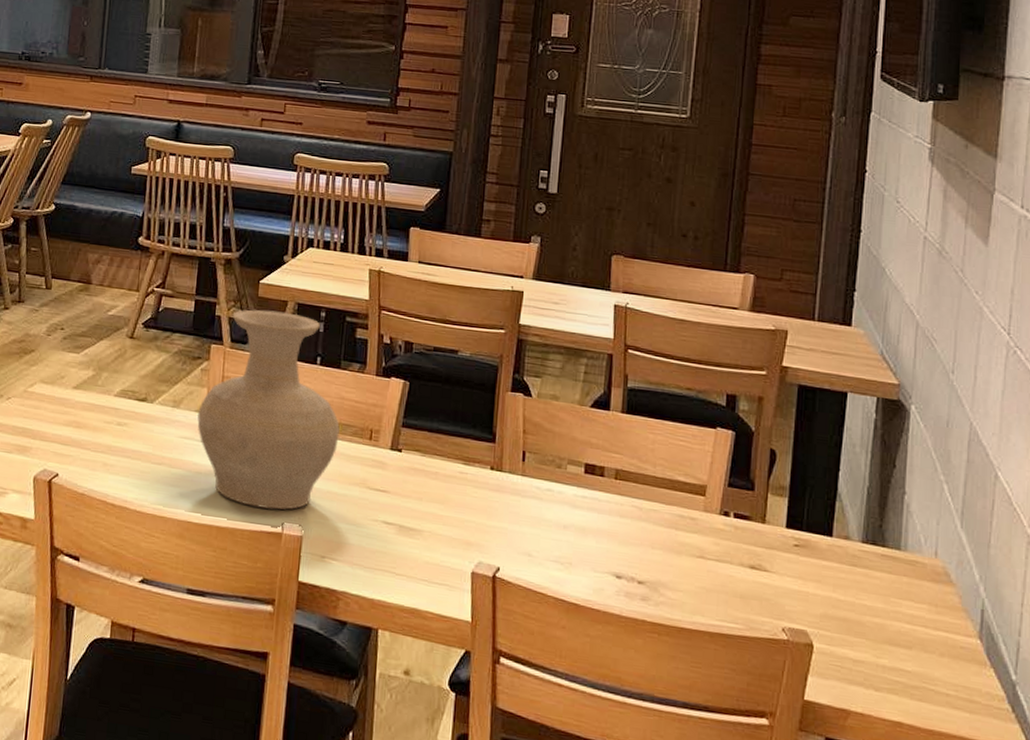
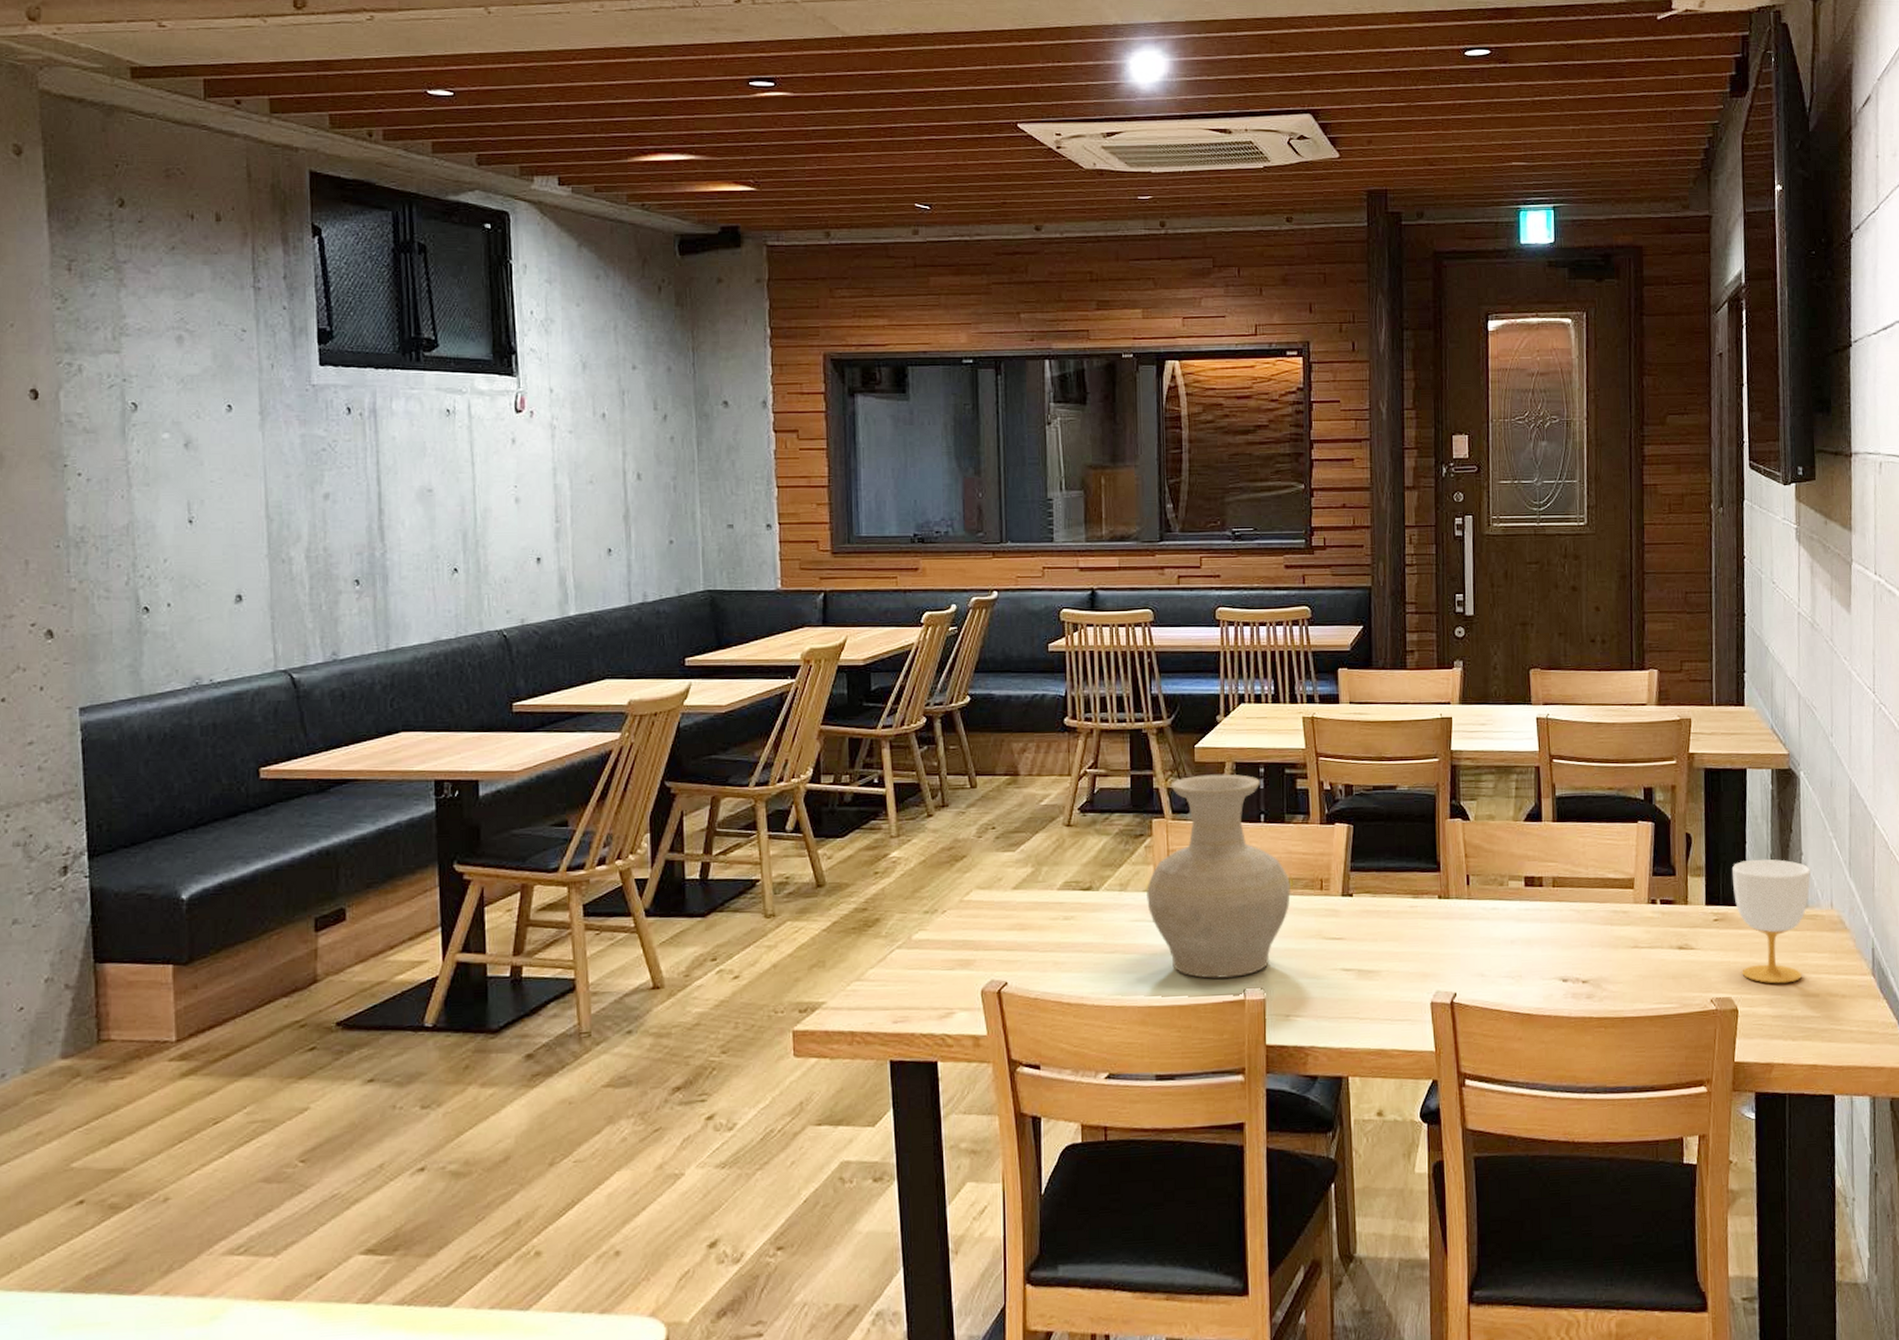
cup: none [820,488,914,629] -> present [1731,859,1811,984]

